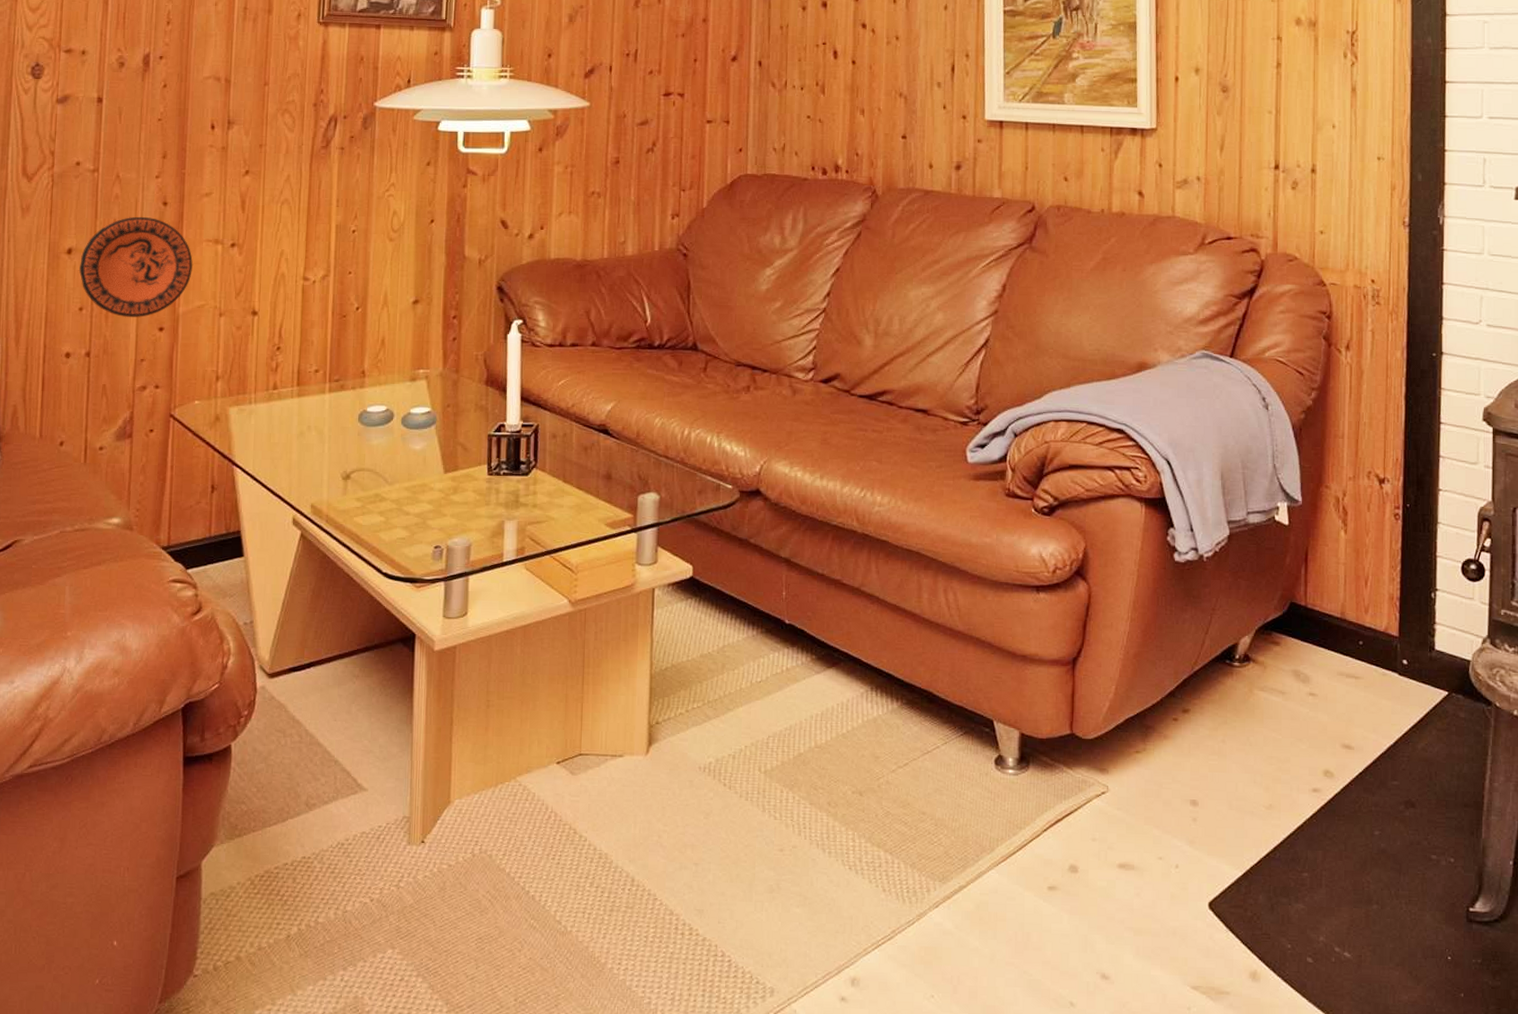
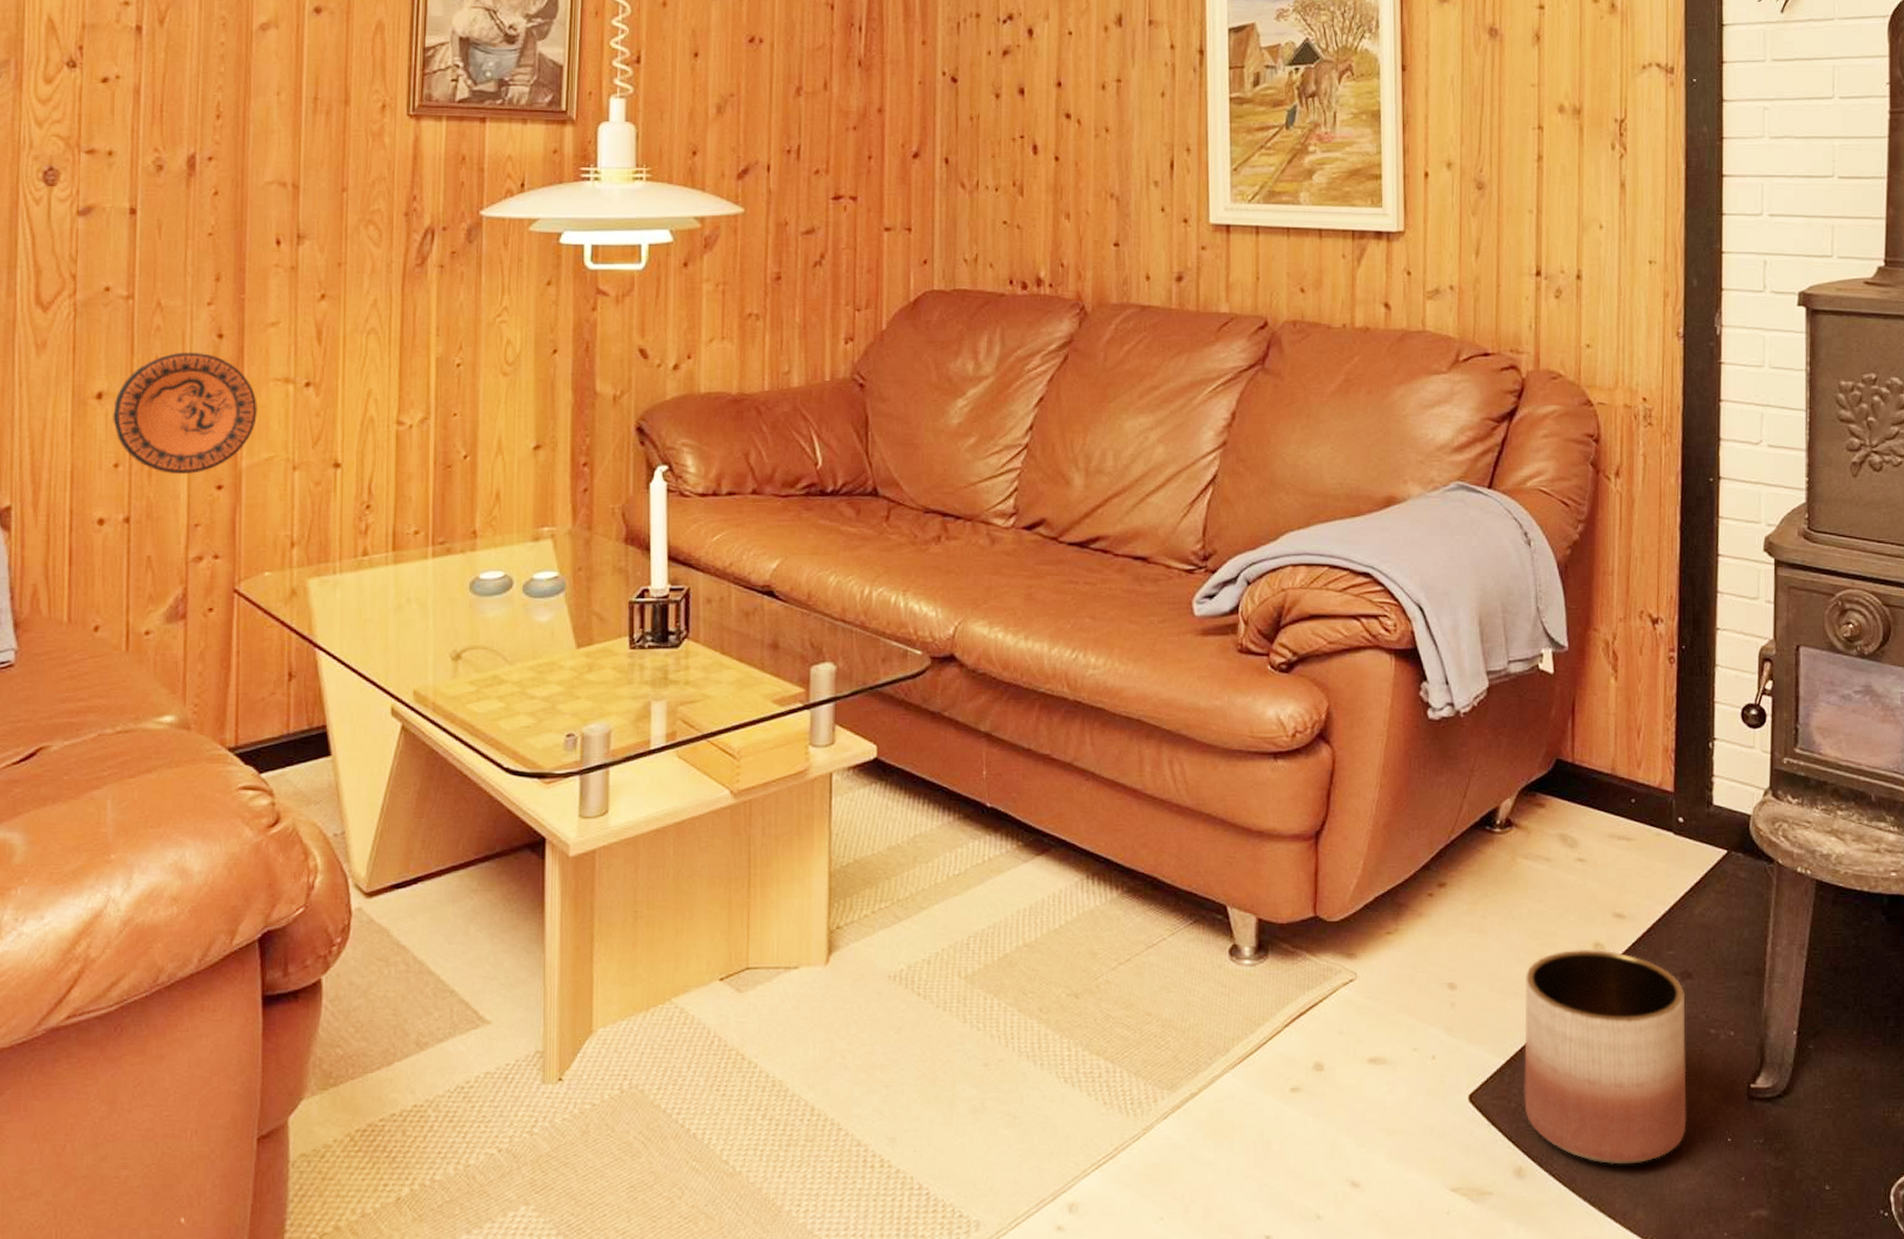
planter: none [1259,775,1410,975] -> present [1524,949,1687,1165]

